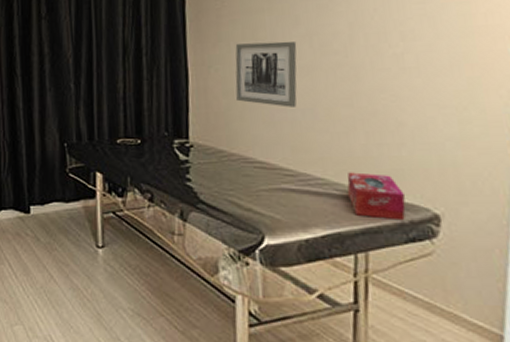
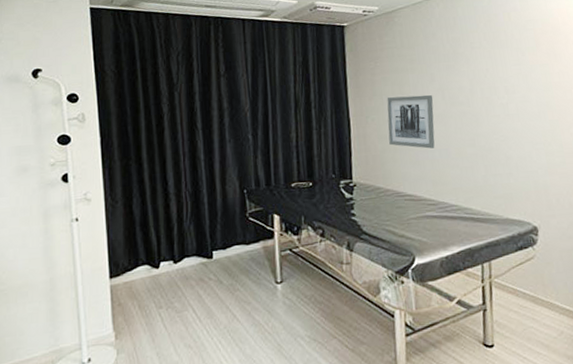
tissue box: present [347,172,406,221] -> none [473,198,515,234]

